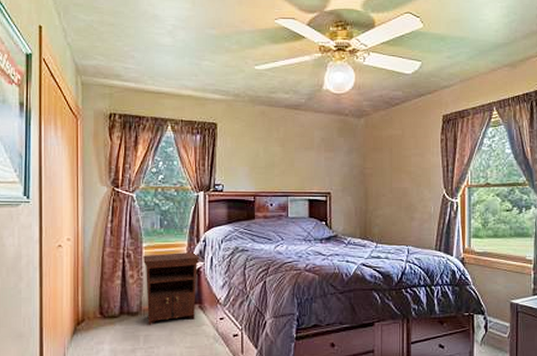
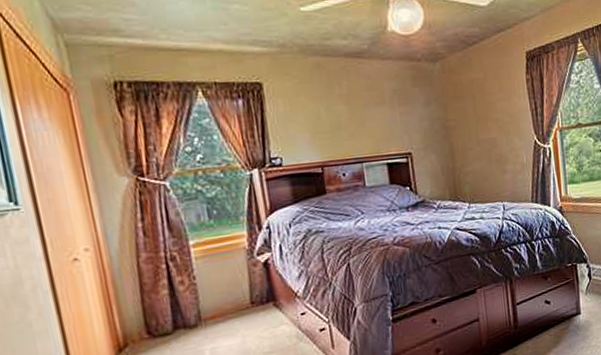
nightstand: present [143,252,200,326] -> none [192,242,271,338]

